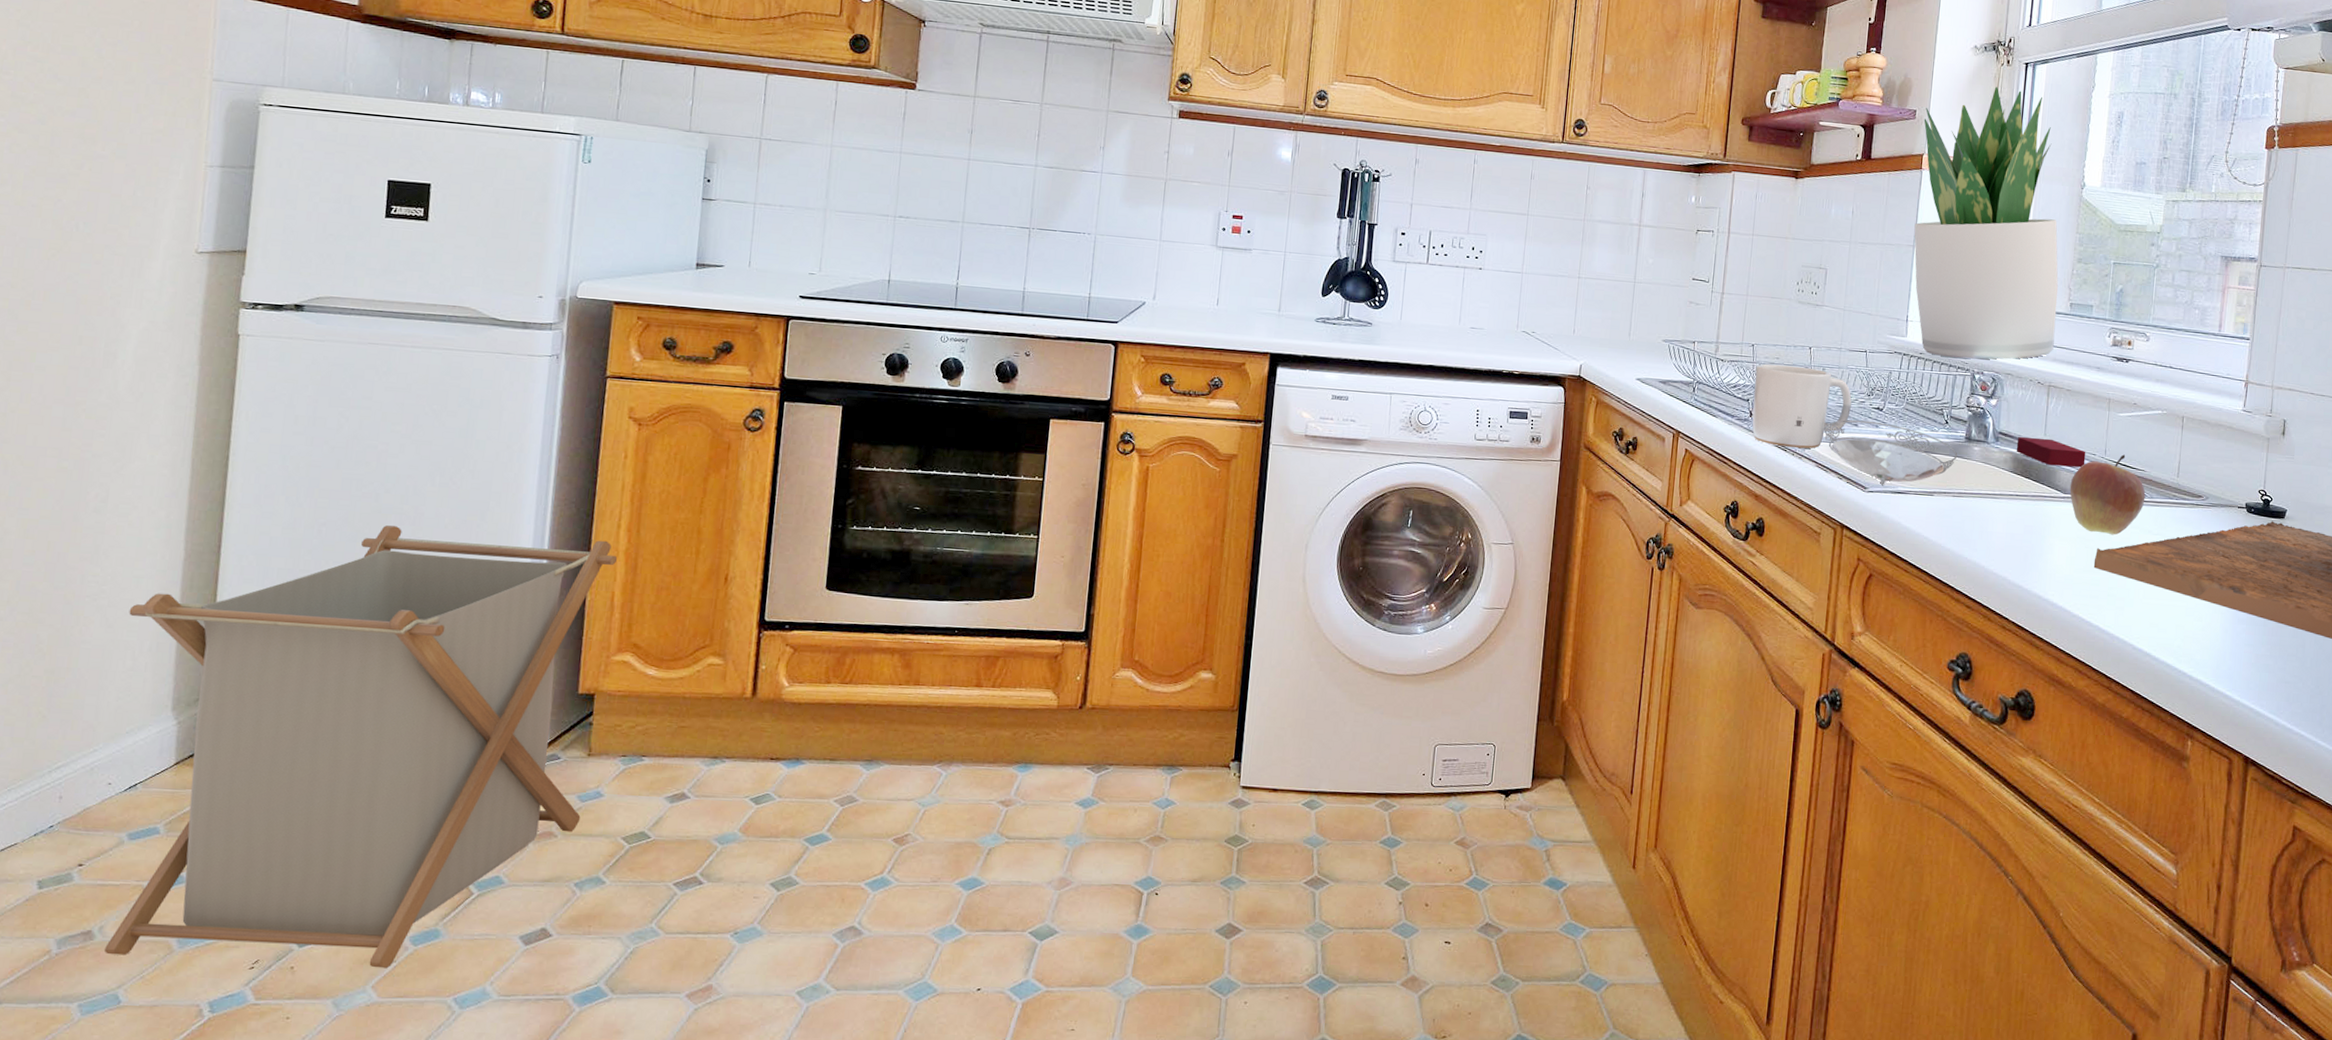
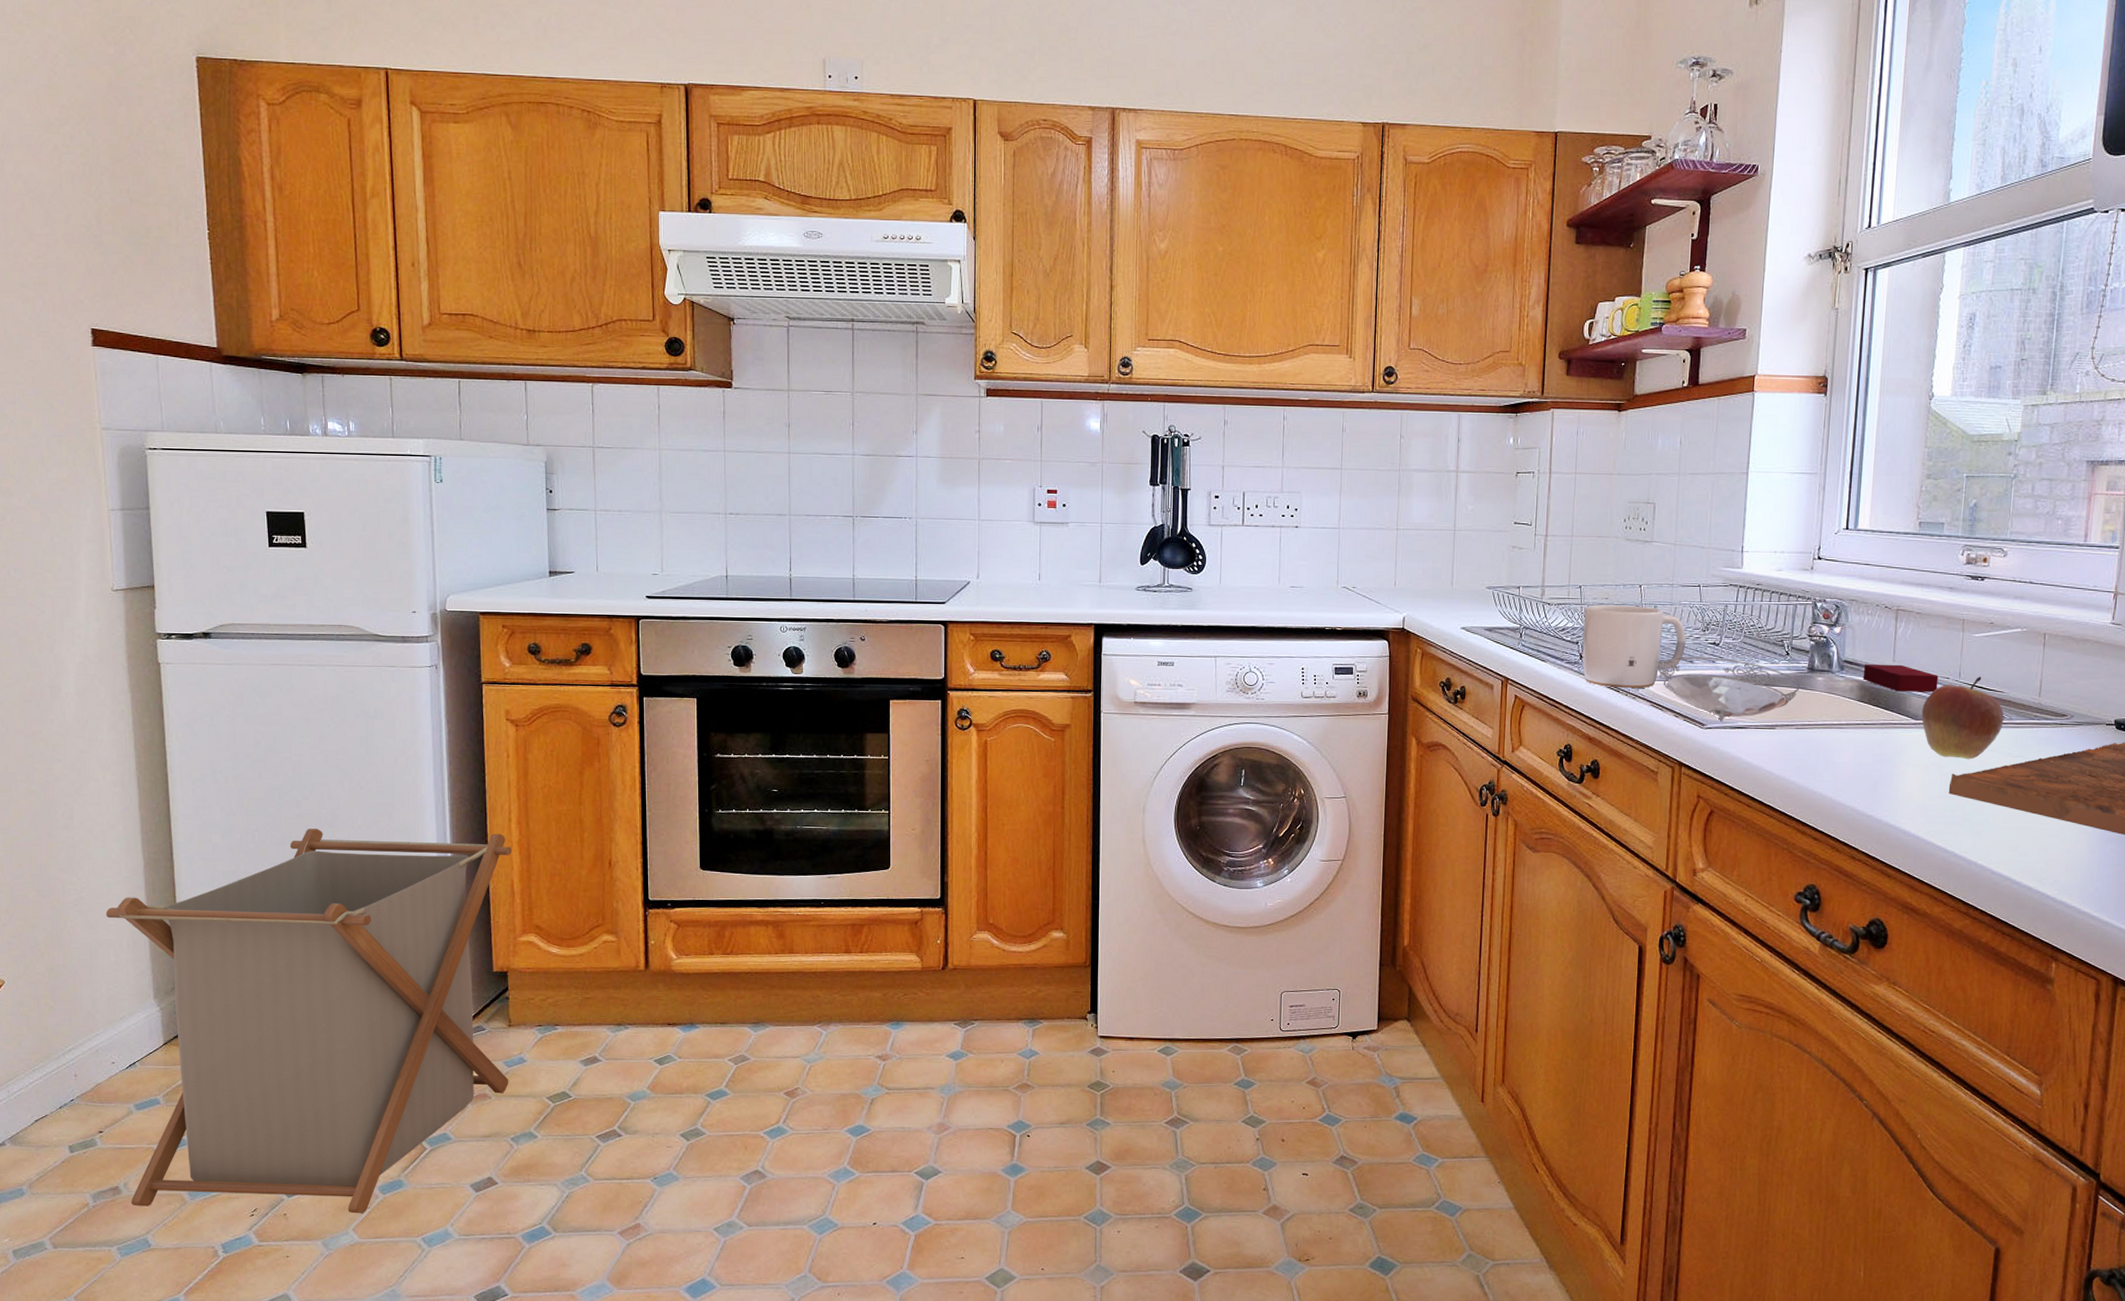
planter: present [1914,87,2059,360] -> none [1747,297,1906,587]

